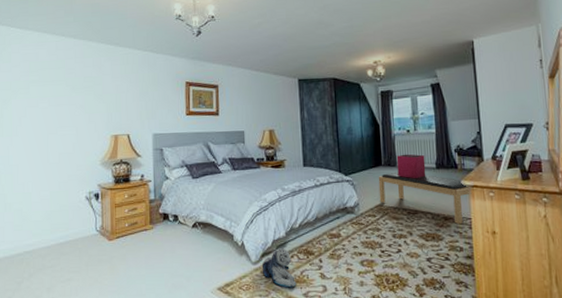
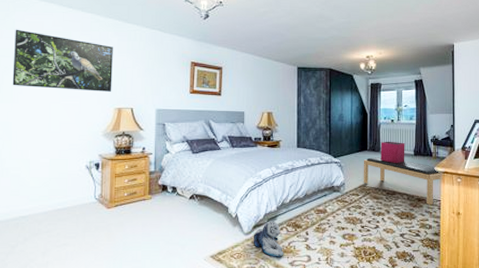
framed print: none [11,61,108,120] -> present [12,29,113,92]

